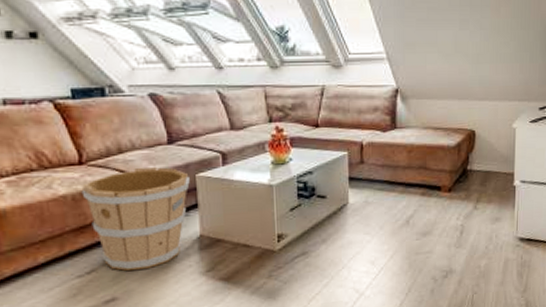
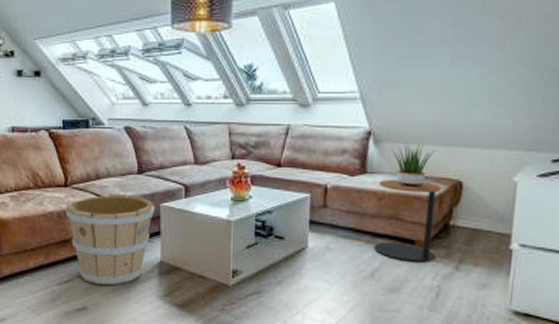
side table: none [407,133,459,206] -> present [373,180,441,262]
potted plant: none [416,99,451,138] -> present [391,144,434,187]

